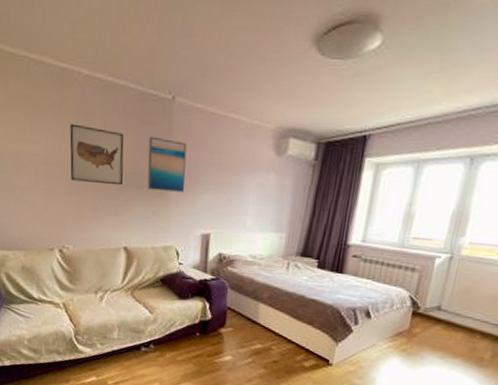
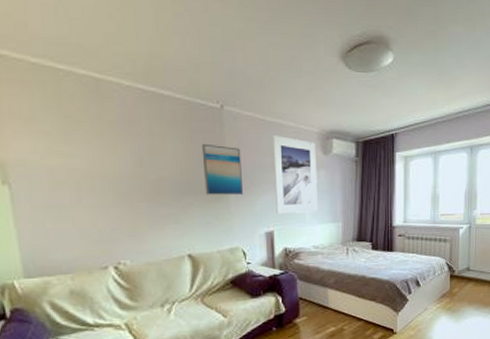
wall art: present [69,123,124,186] -> none [113,135,180,194]
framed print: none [215,130,270,219] -> present [273,134,318,215]

